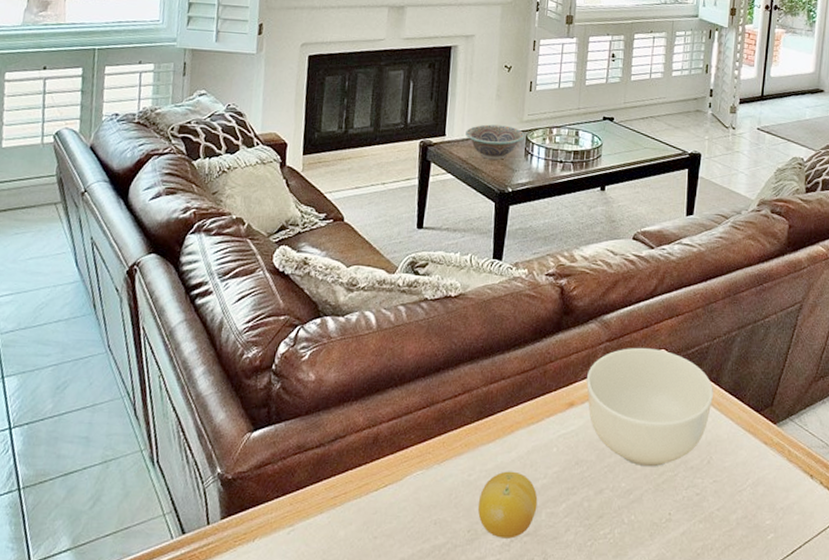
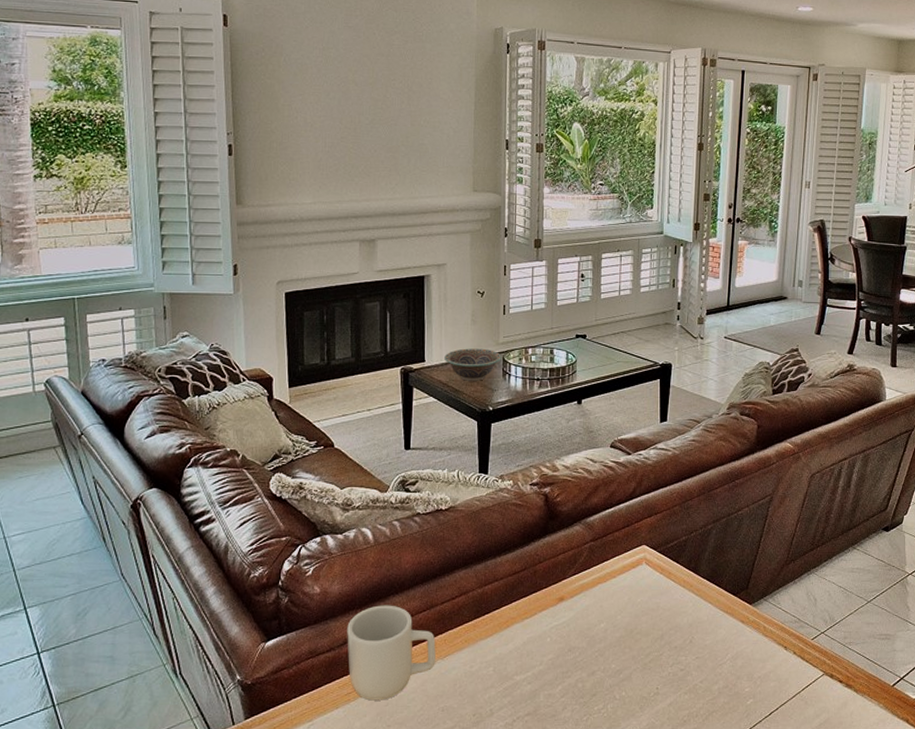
mug: none [337,398,434,507] -> present [347,605,436,701]
fruit: present [477,471,538,539] -> none [481,661,536,719]
bowl: present [586,347,714,467] -> none [573,544,693,649]

